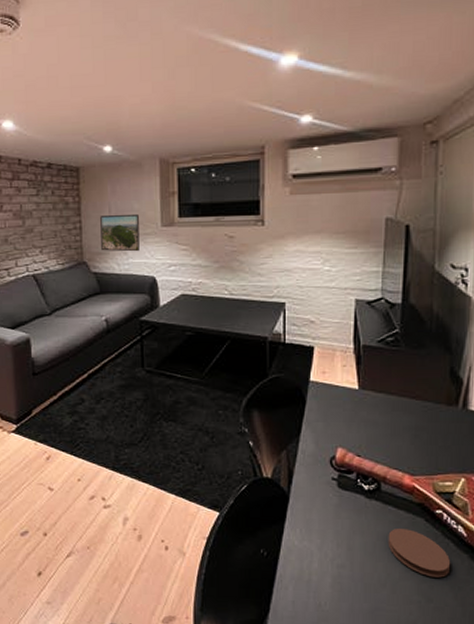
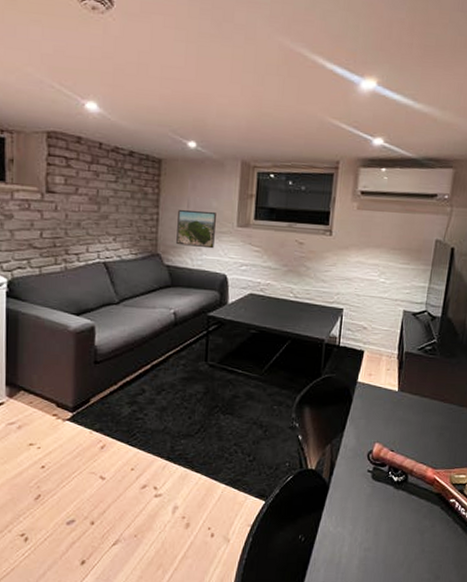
coaster: present [388,527,451,578] -> none [408,514,458,558]

